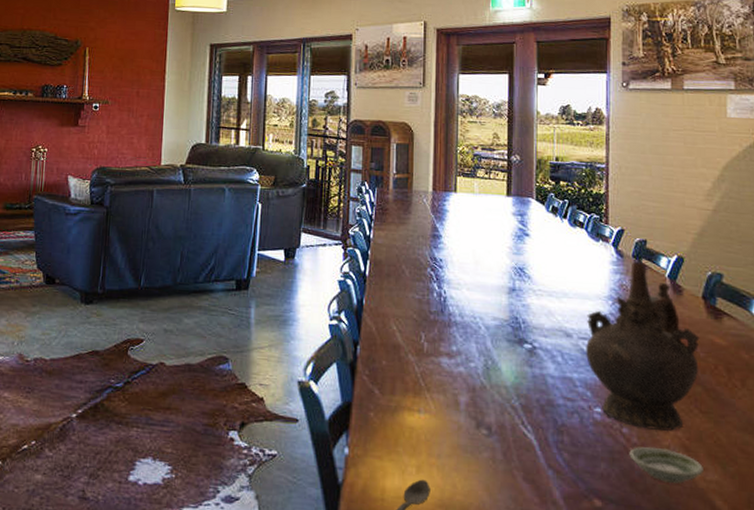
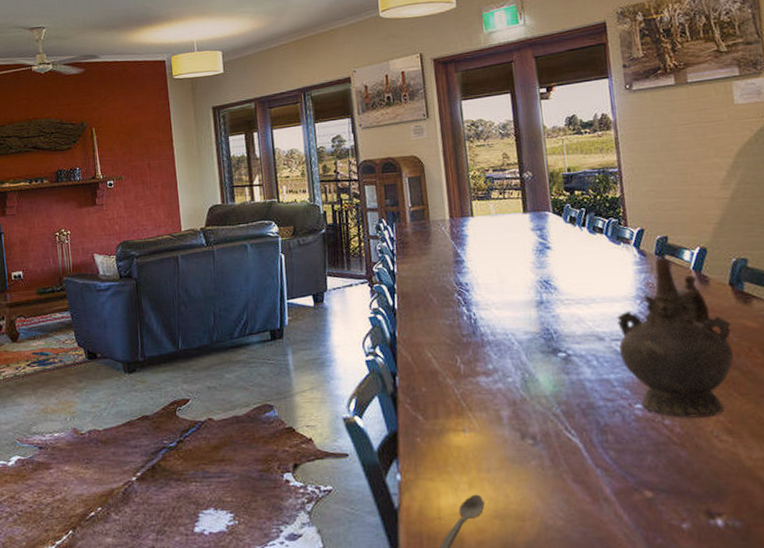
saucer: present [629,447,703,484] -> none [674,434,749,467]

